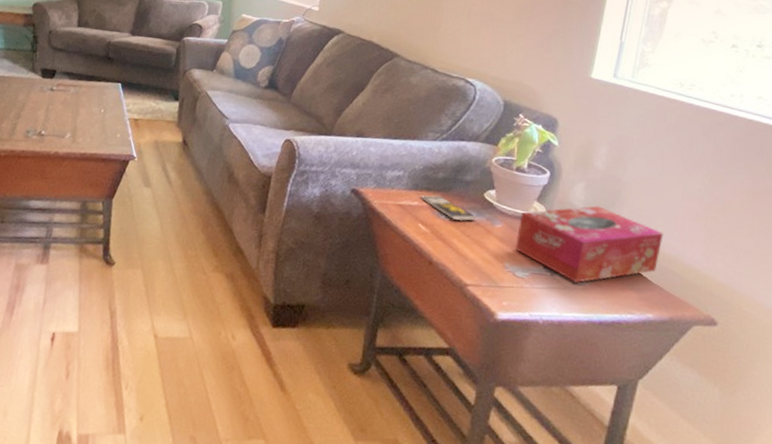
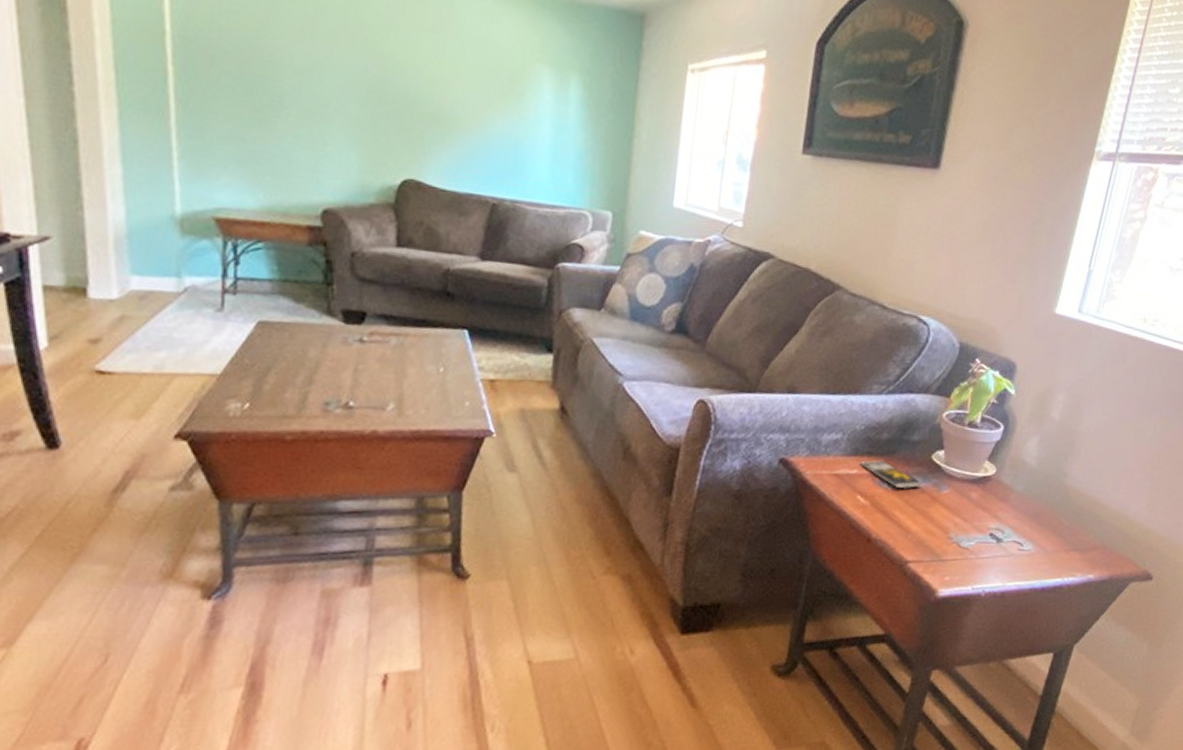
tissue box: present [515,206,663,283] -> none [962,462,1112,549]

